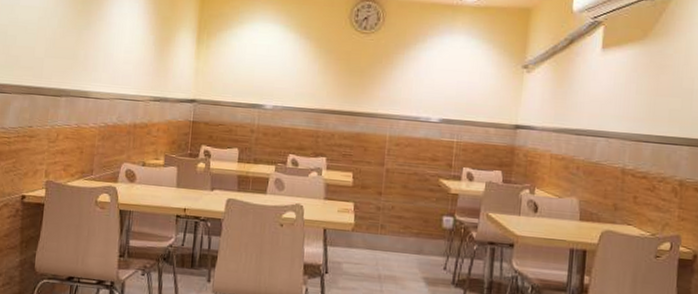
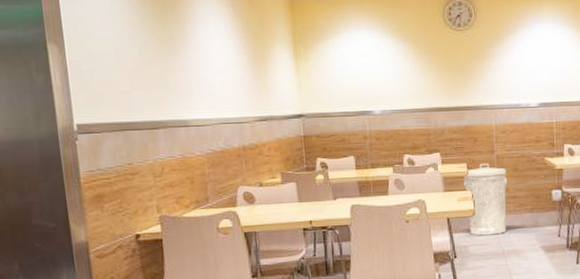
trash can: none [346,175,395,256] -> present [463,163,508,236]

